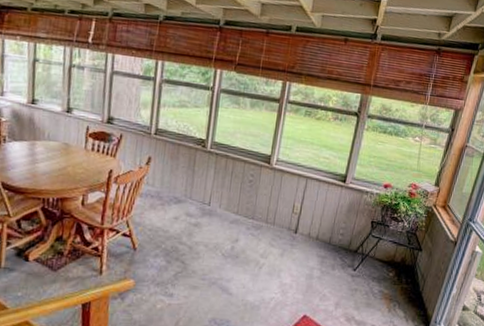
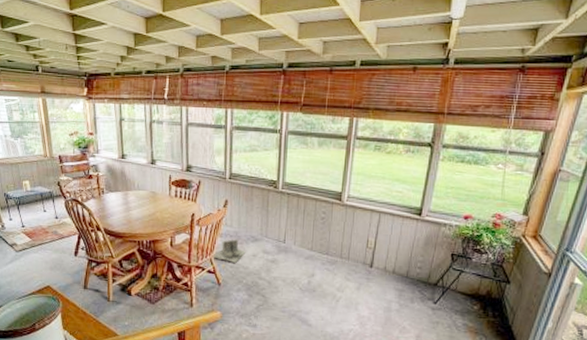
boots: none [131,199,168,226] -> present [214,239,246,263]

